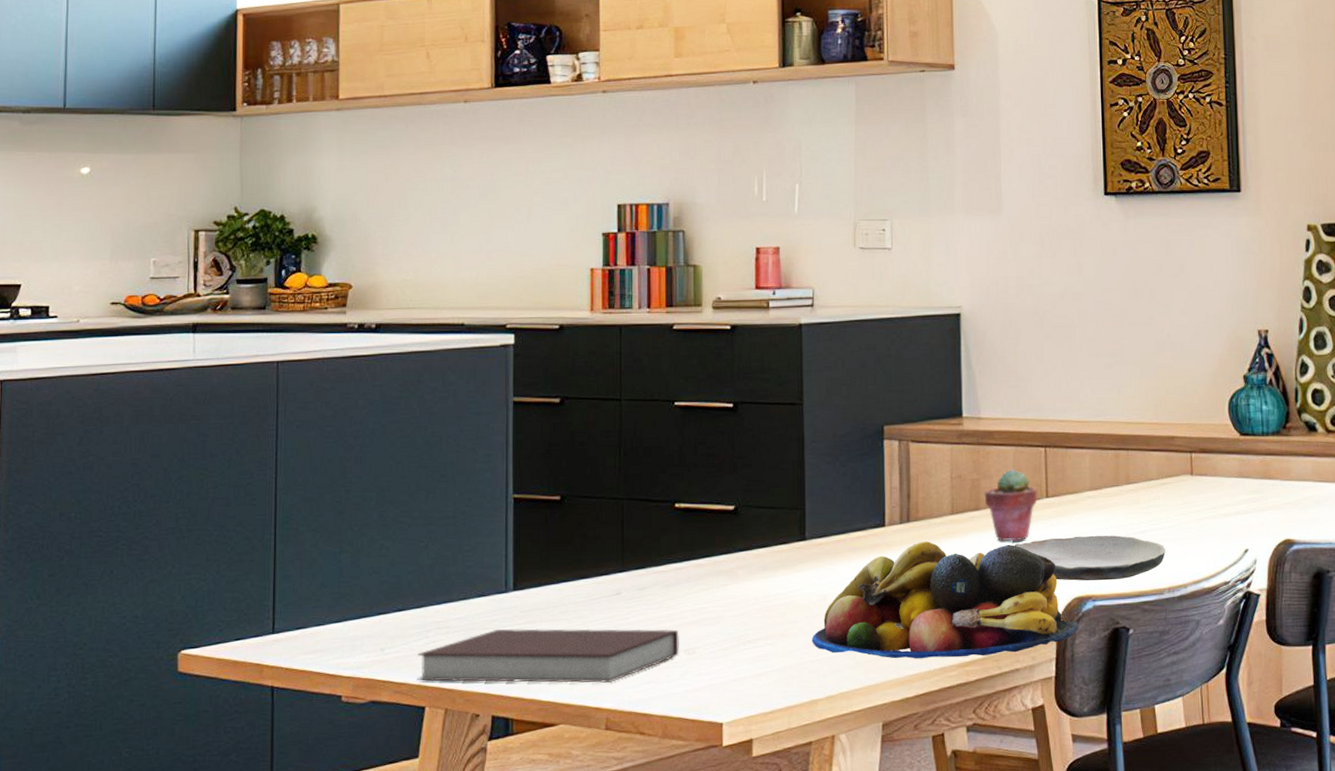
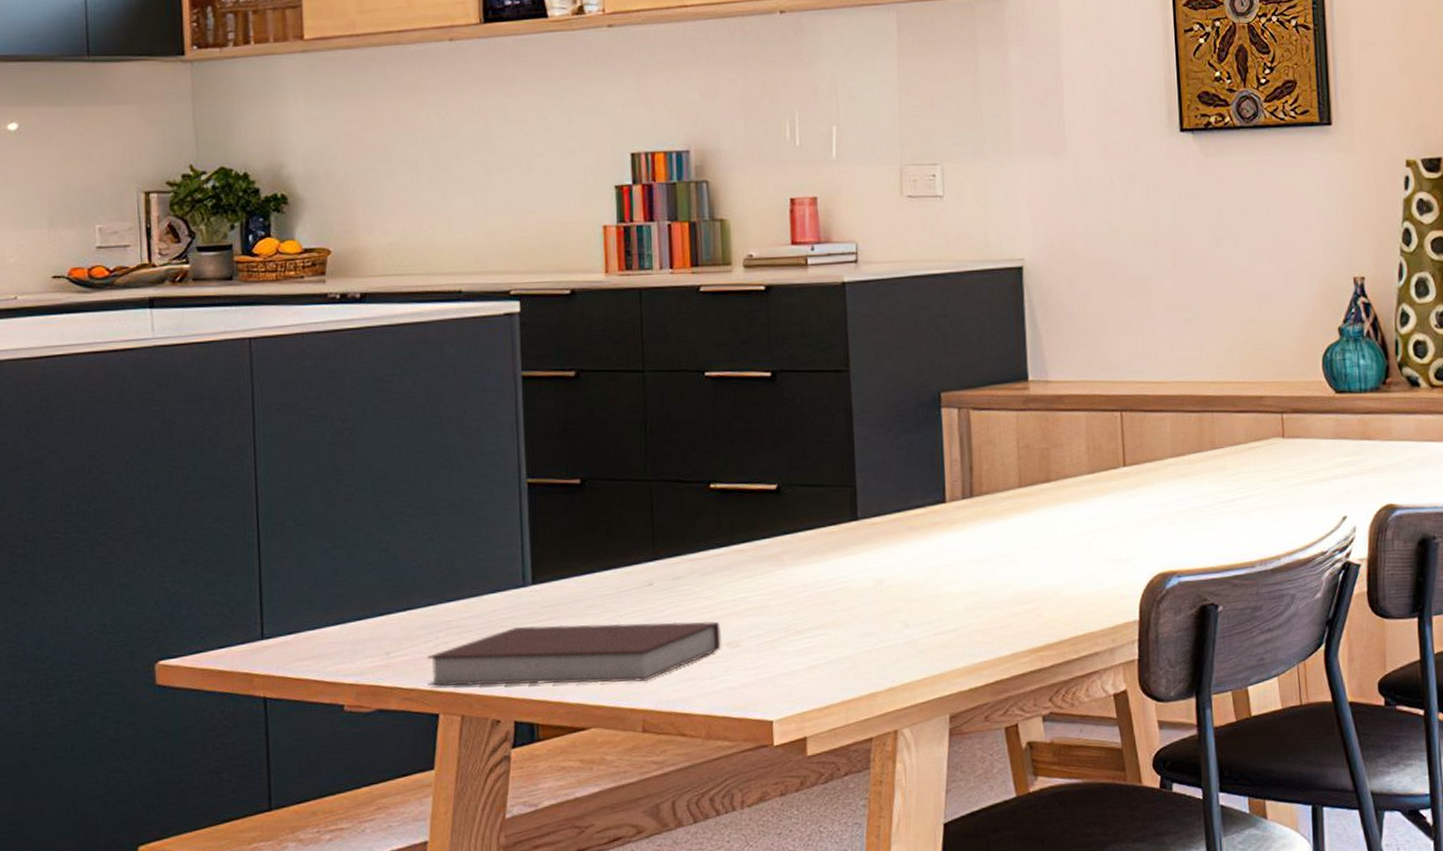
fruit bowl: present [811,541,1079,659] -> none [868,517,1163,646]
potted succulent: present [984,469,1038,542] -> none [1055,436,1115,515]
plate: present [1014,535,1165,581] -> none [1089,505,1256,556]

